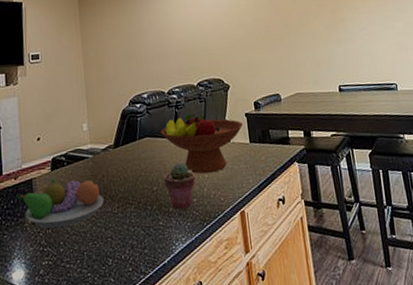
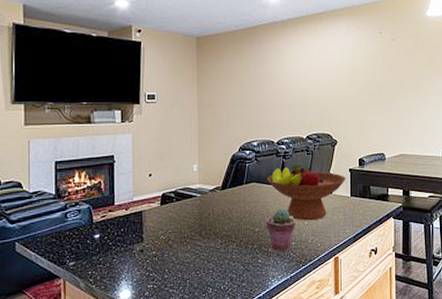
fruit bowl: present [17,178,104,229] -> none [127,212,208,256]

